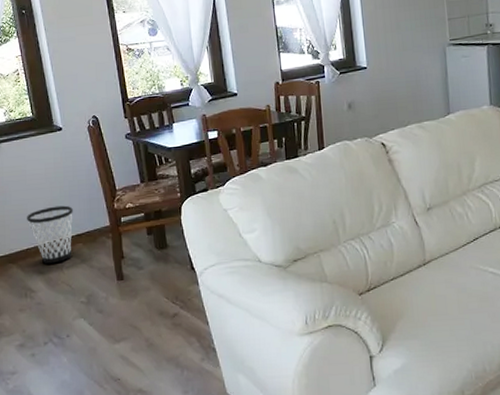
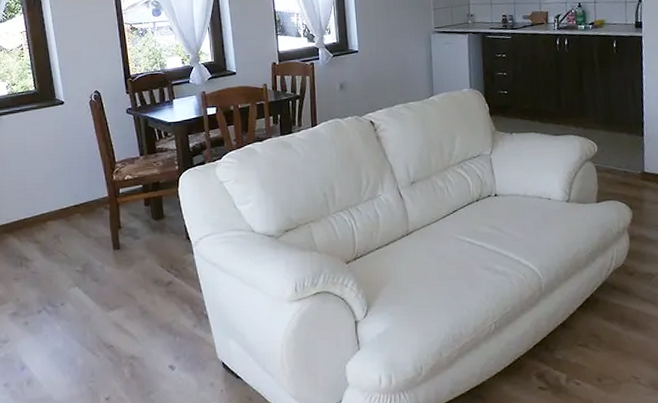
wastebasket: present [27,205,73,263] -> none [25,176,72,233]

